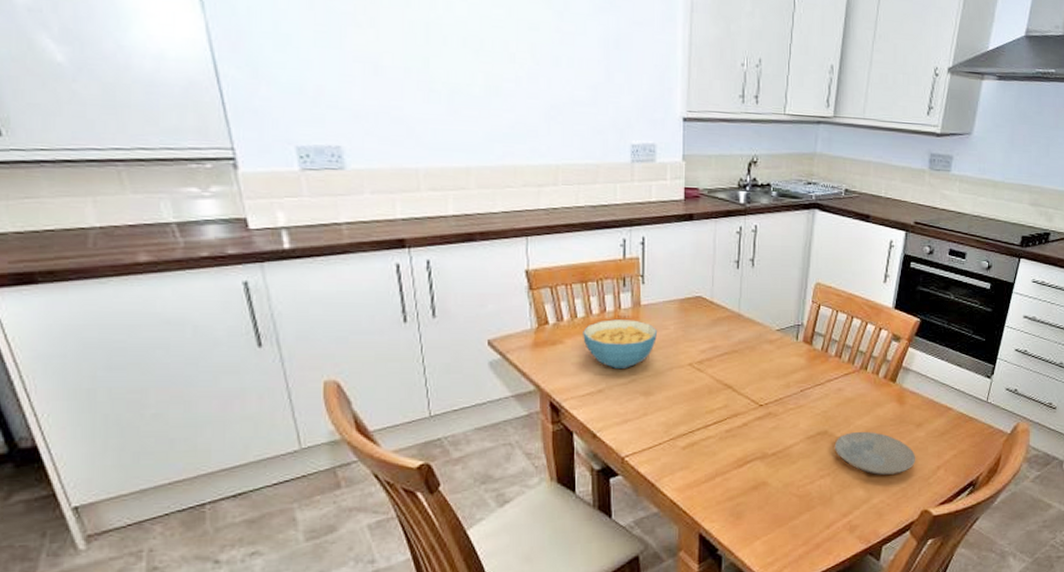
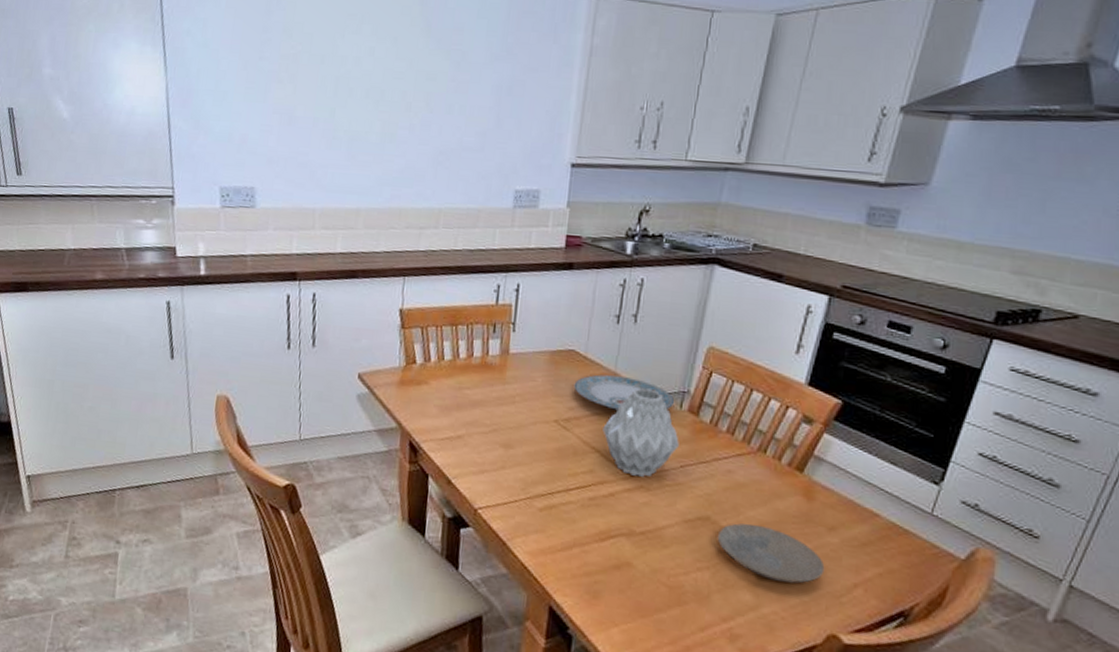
cereal bowl: present [583,319,658,370] -> none [447,365,525,418]
plate: none [703,317,792,348] -> present [573,374,675,411]
vase: none [733,325,798,405] -> present [602,388,679,477]

